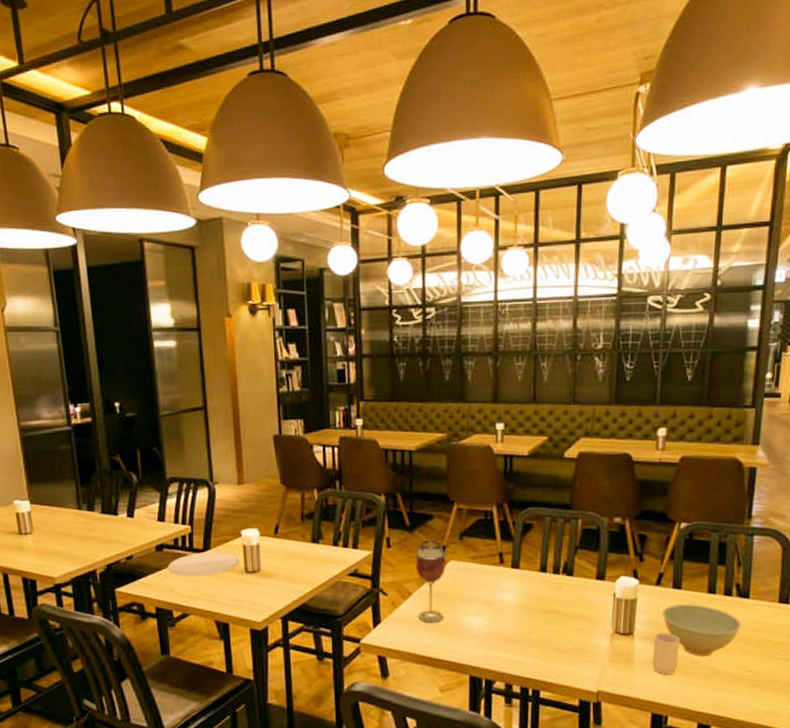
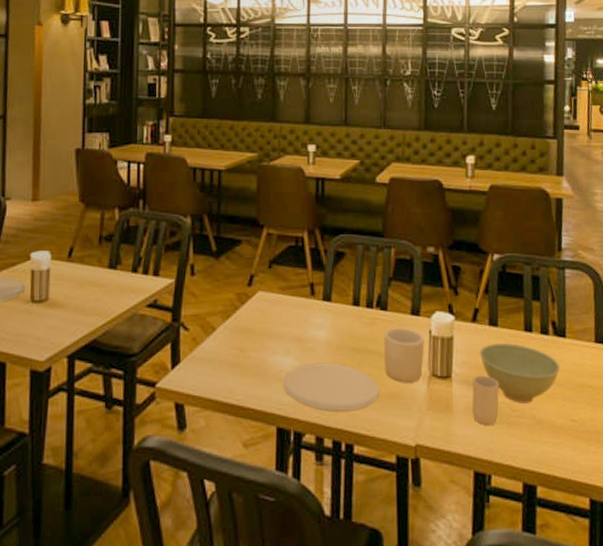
wineglass: present [415,540,446,623] -> none [220,267,254,364]
plate: none [474,622,564,664] -> present [283,362,379,413]
mug: none [569,591,609,639] -> present [384,328,425,383]

